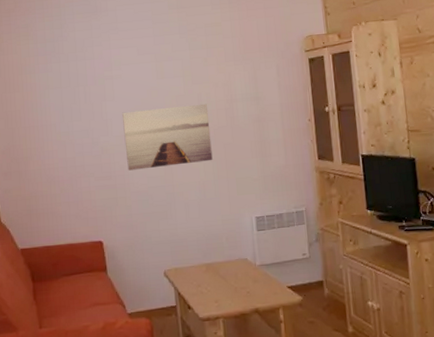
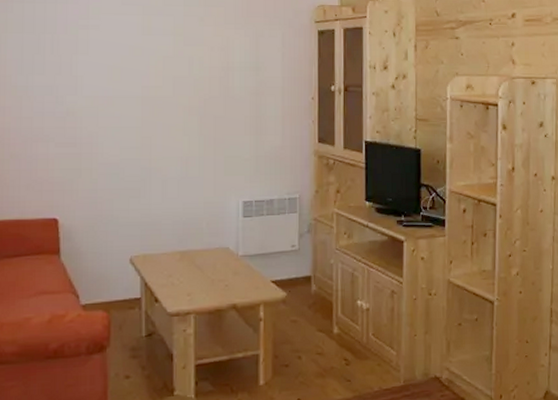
wall art: present [122,103,213,171] -> none [96,68,200,138]

